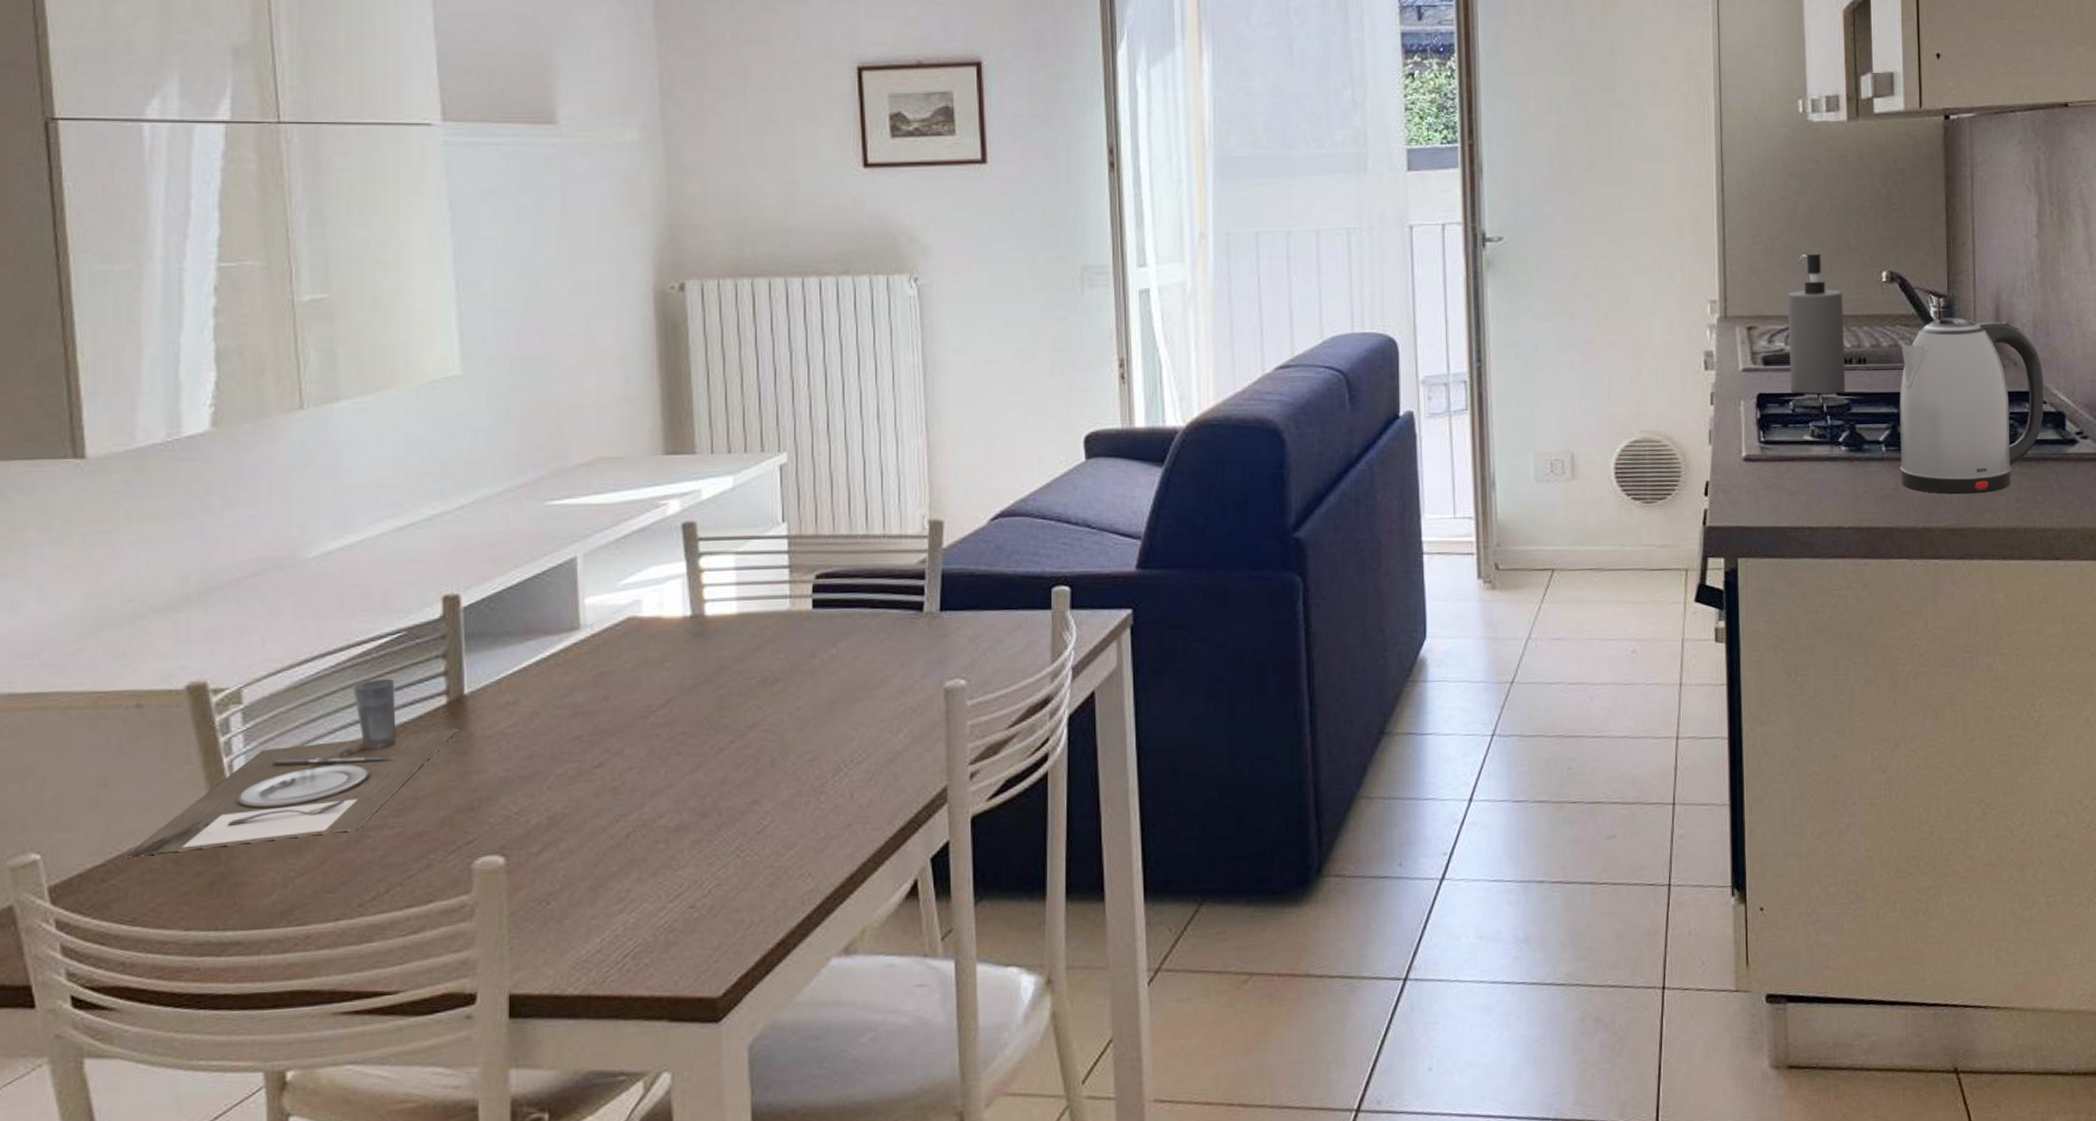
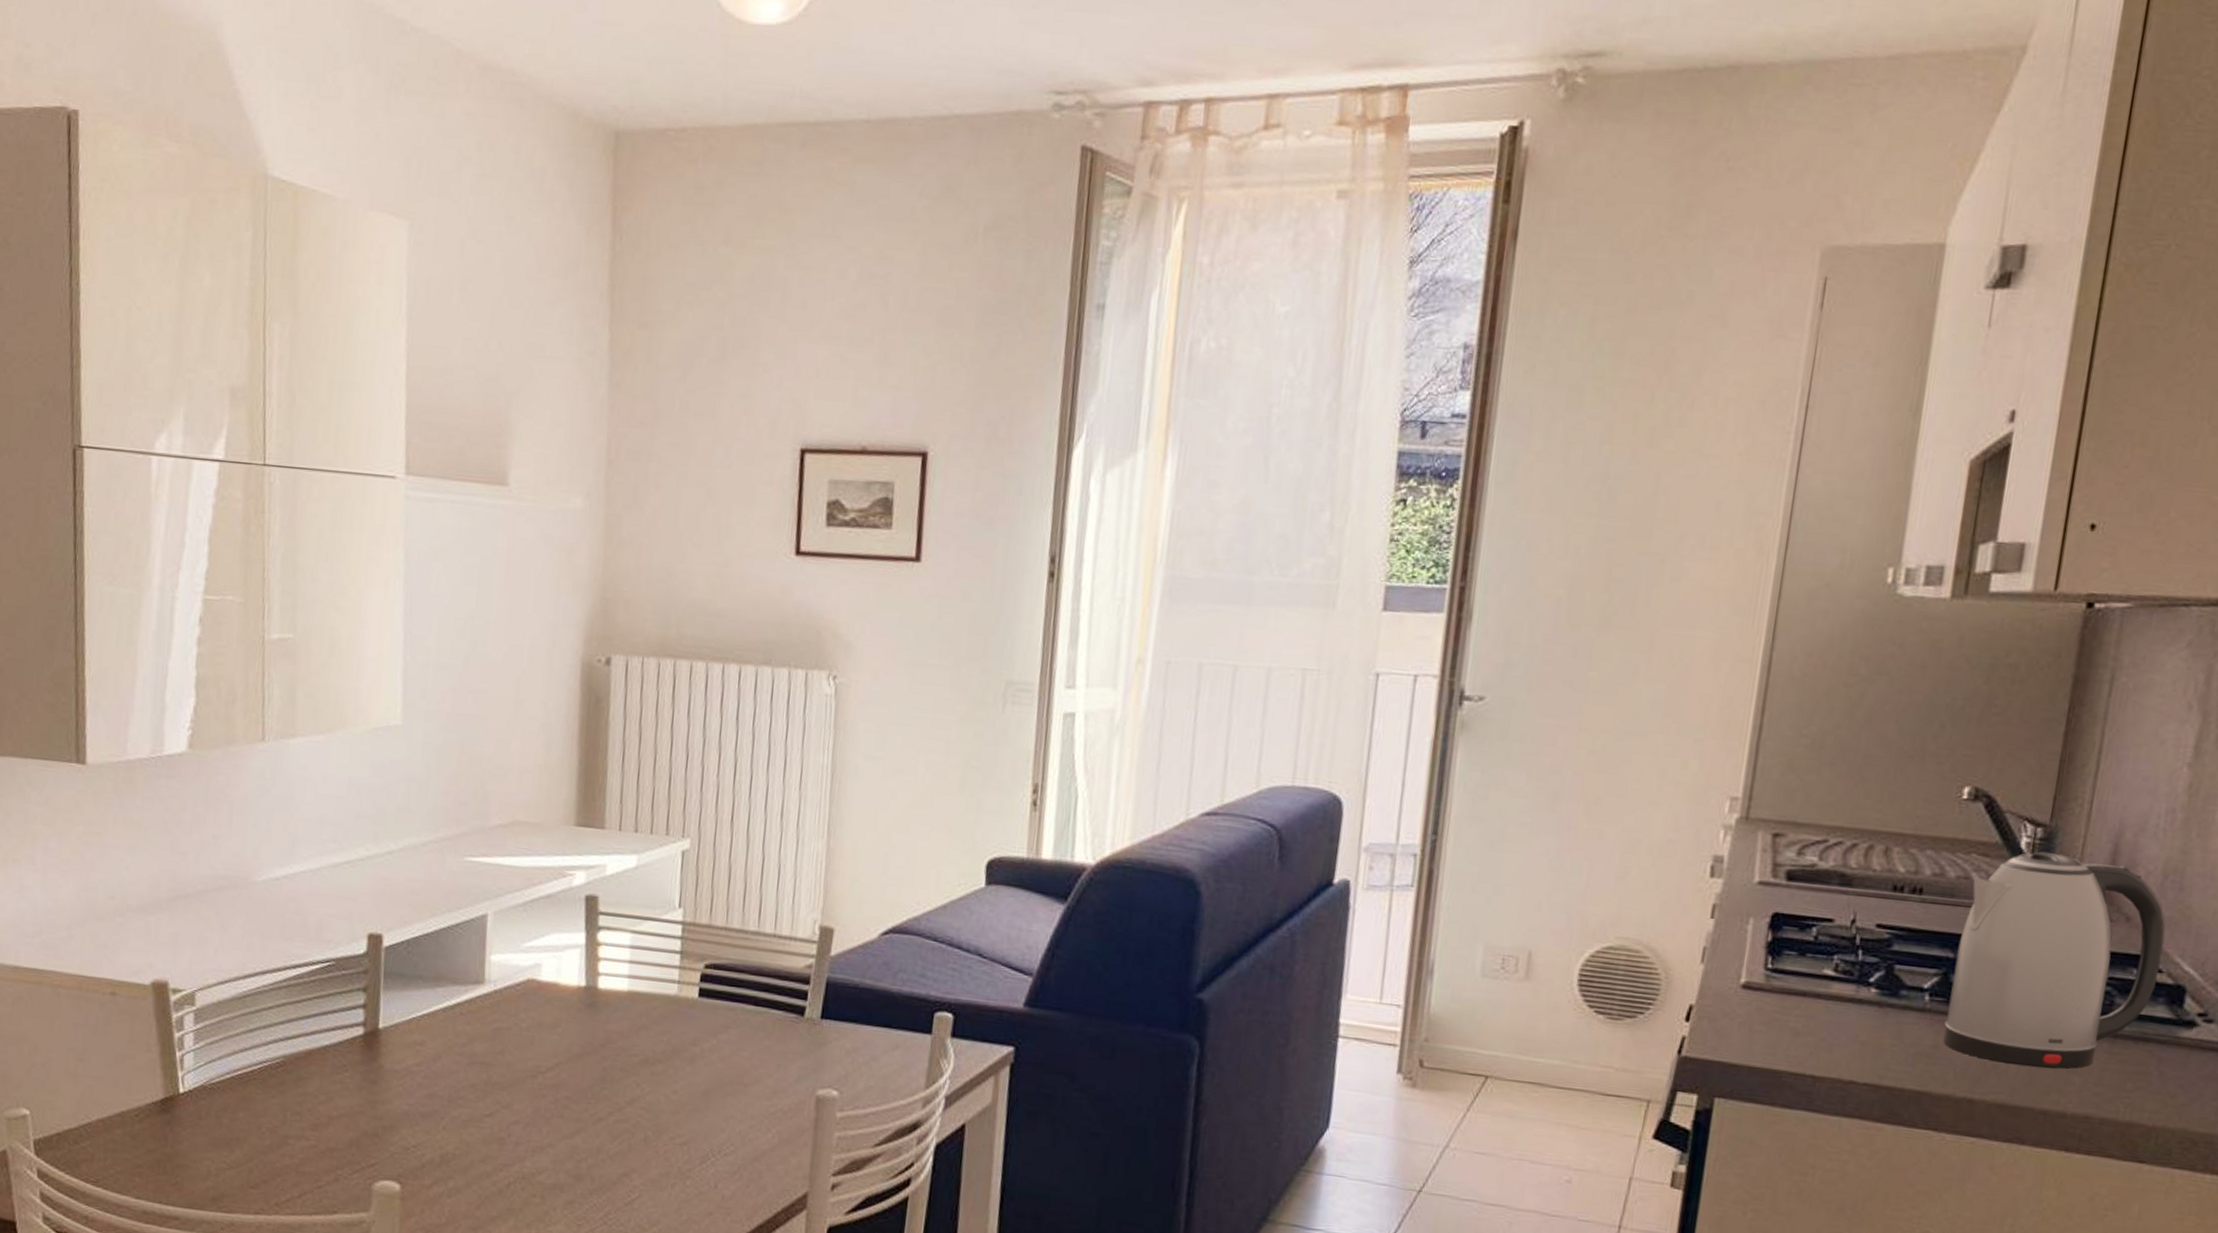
place setting: present [123,678,458,858] -> none [92,1002,371,1137]
soap dispenser: present [1787,253,1846,396] -> none [1816,754,1906,926]

